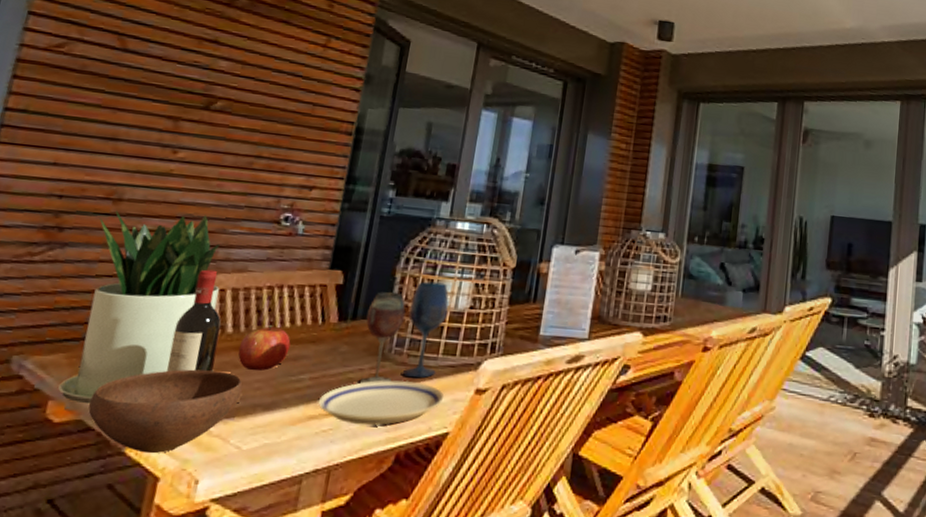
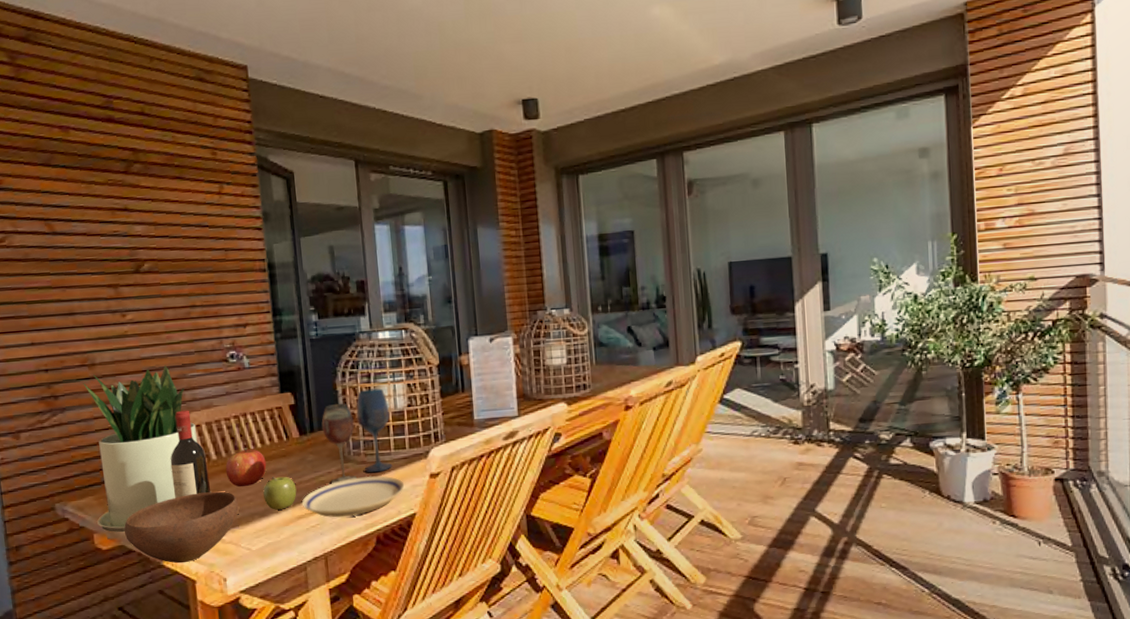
fruit: none [274,363,318,405] -> present [263,476,297,510]

